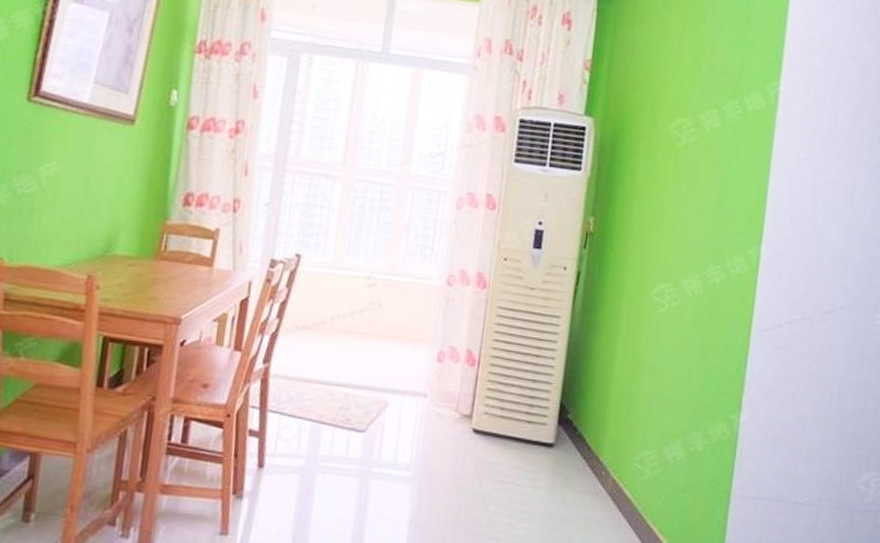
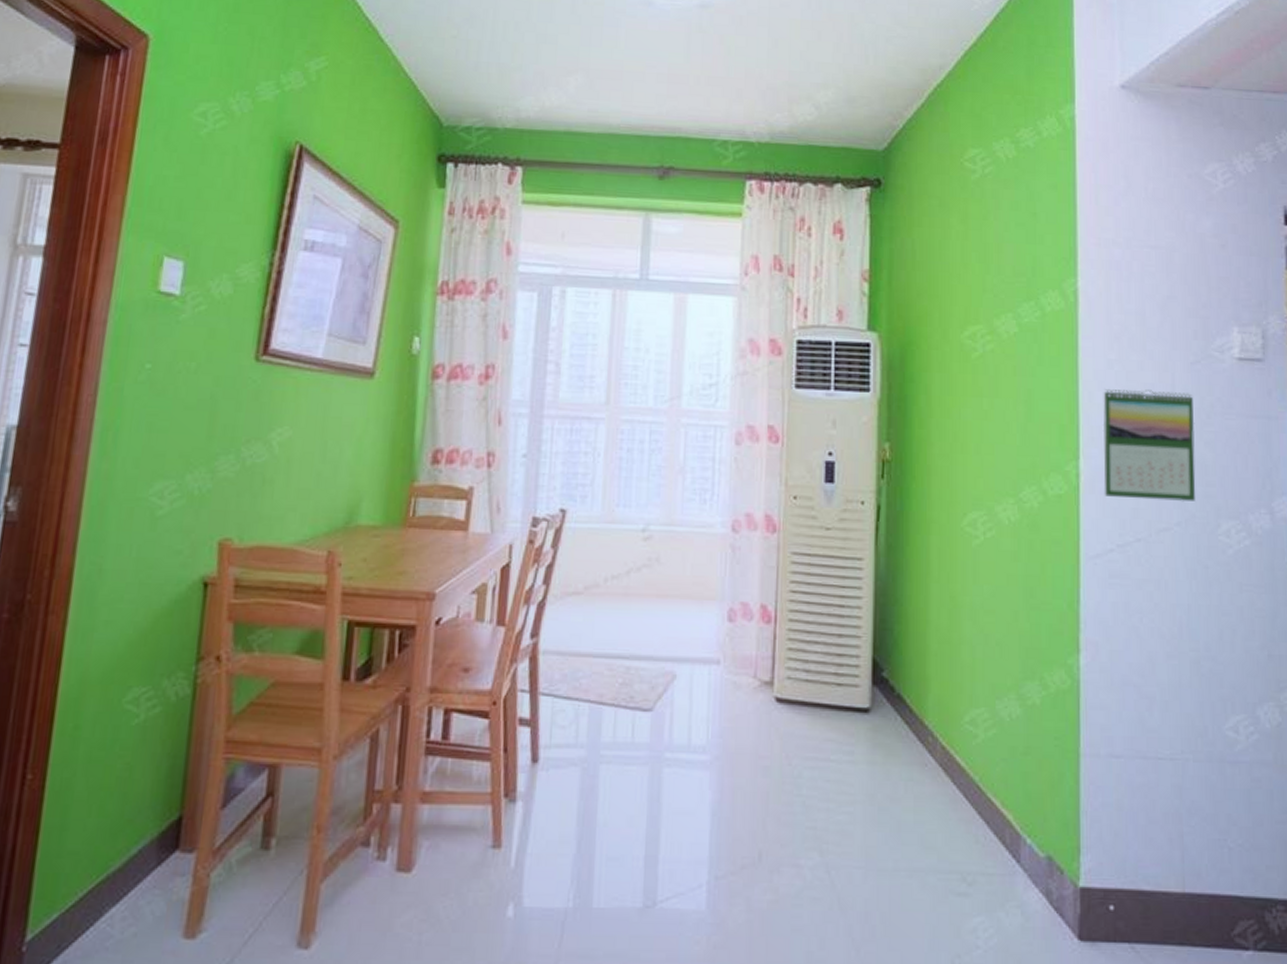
calendar: none [779,184,870,289] -> present [1102,389,1196,502]

